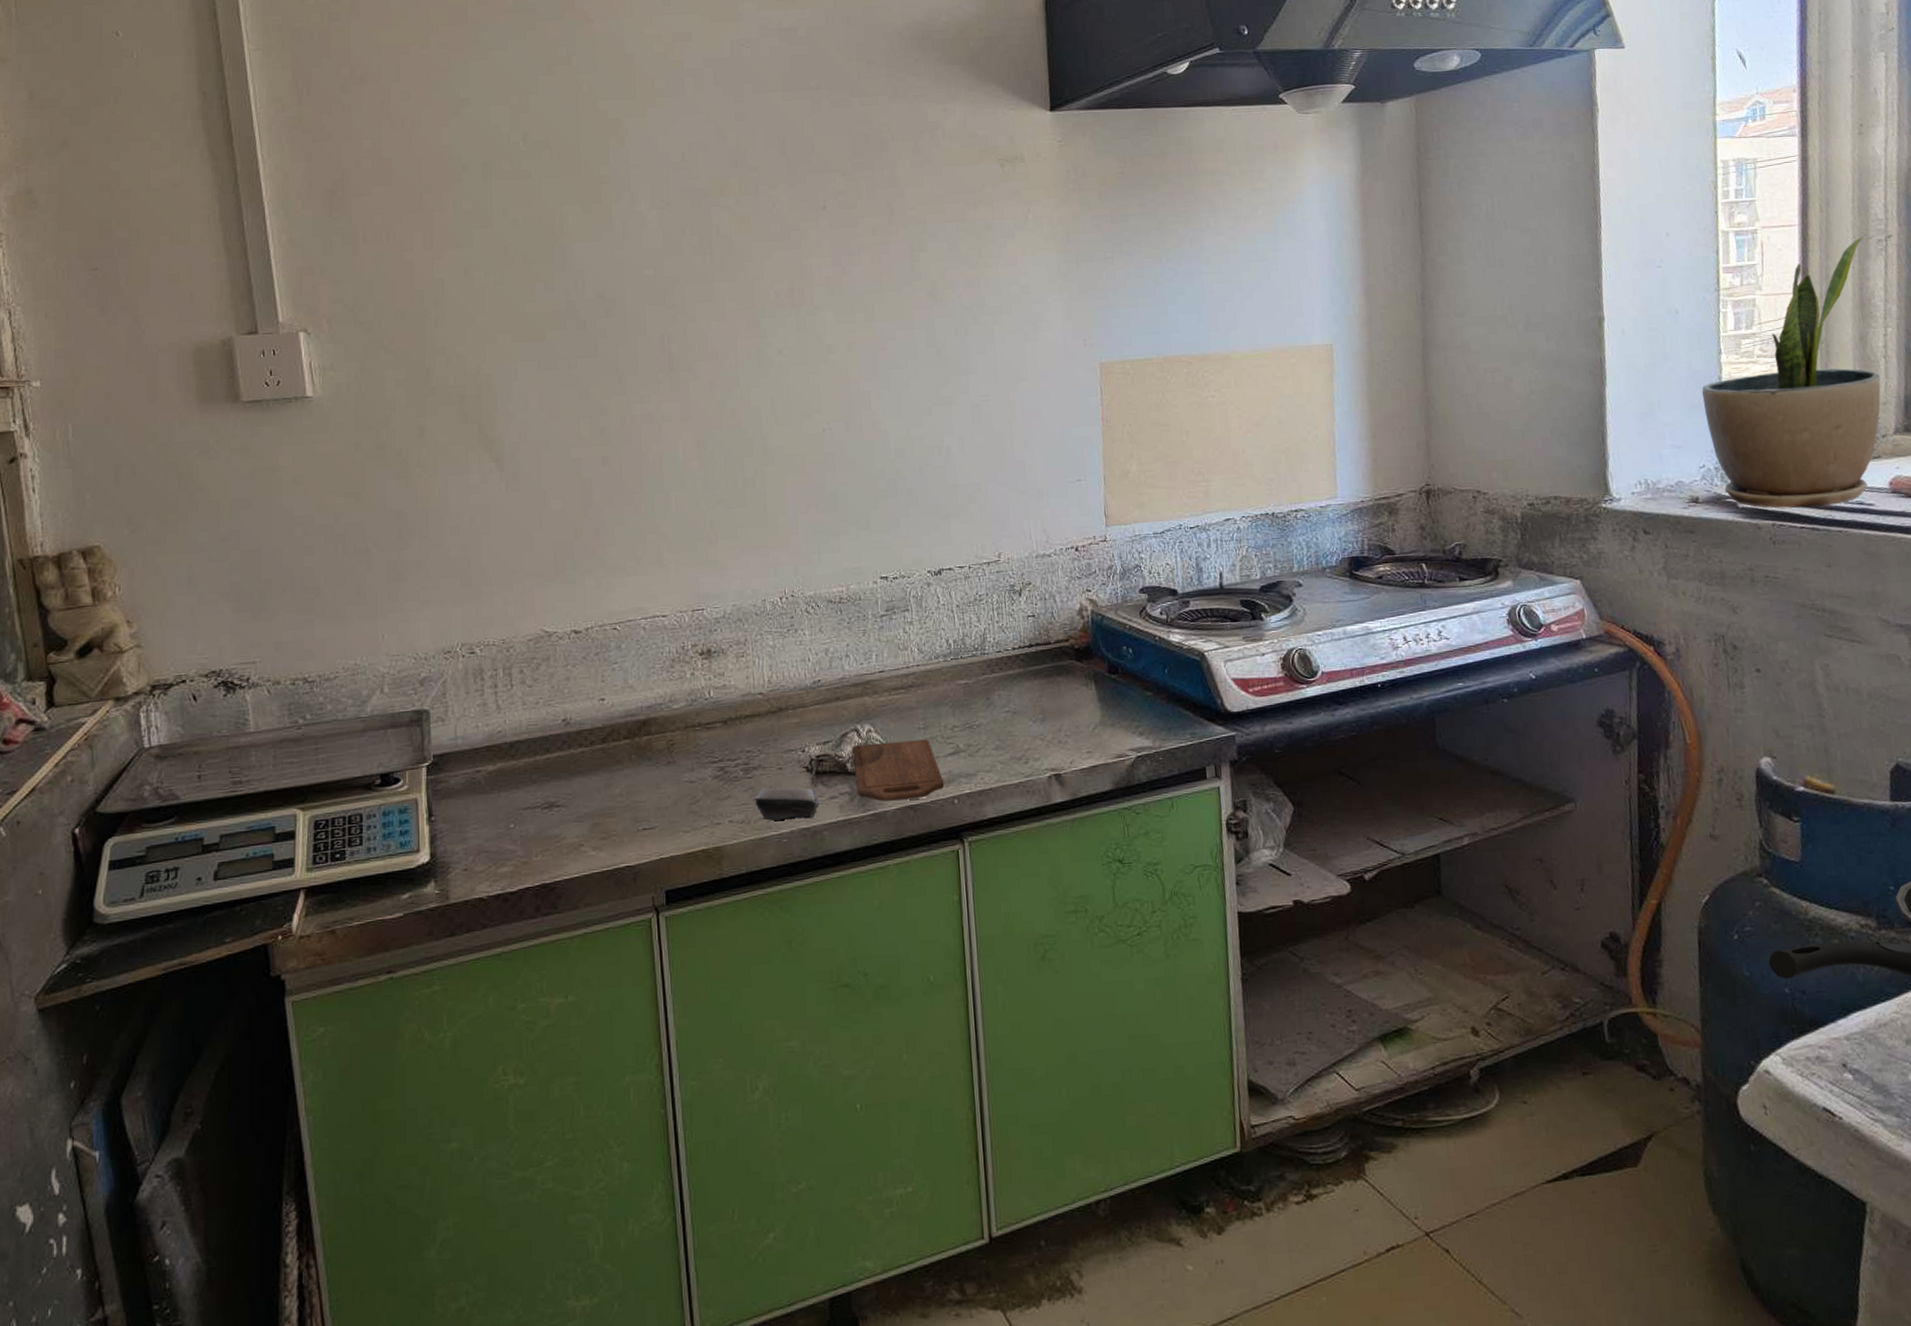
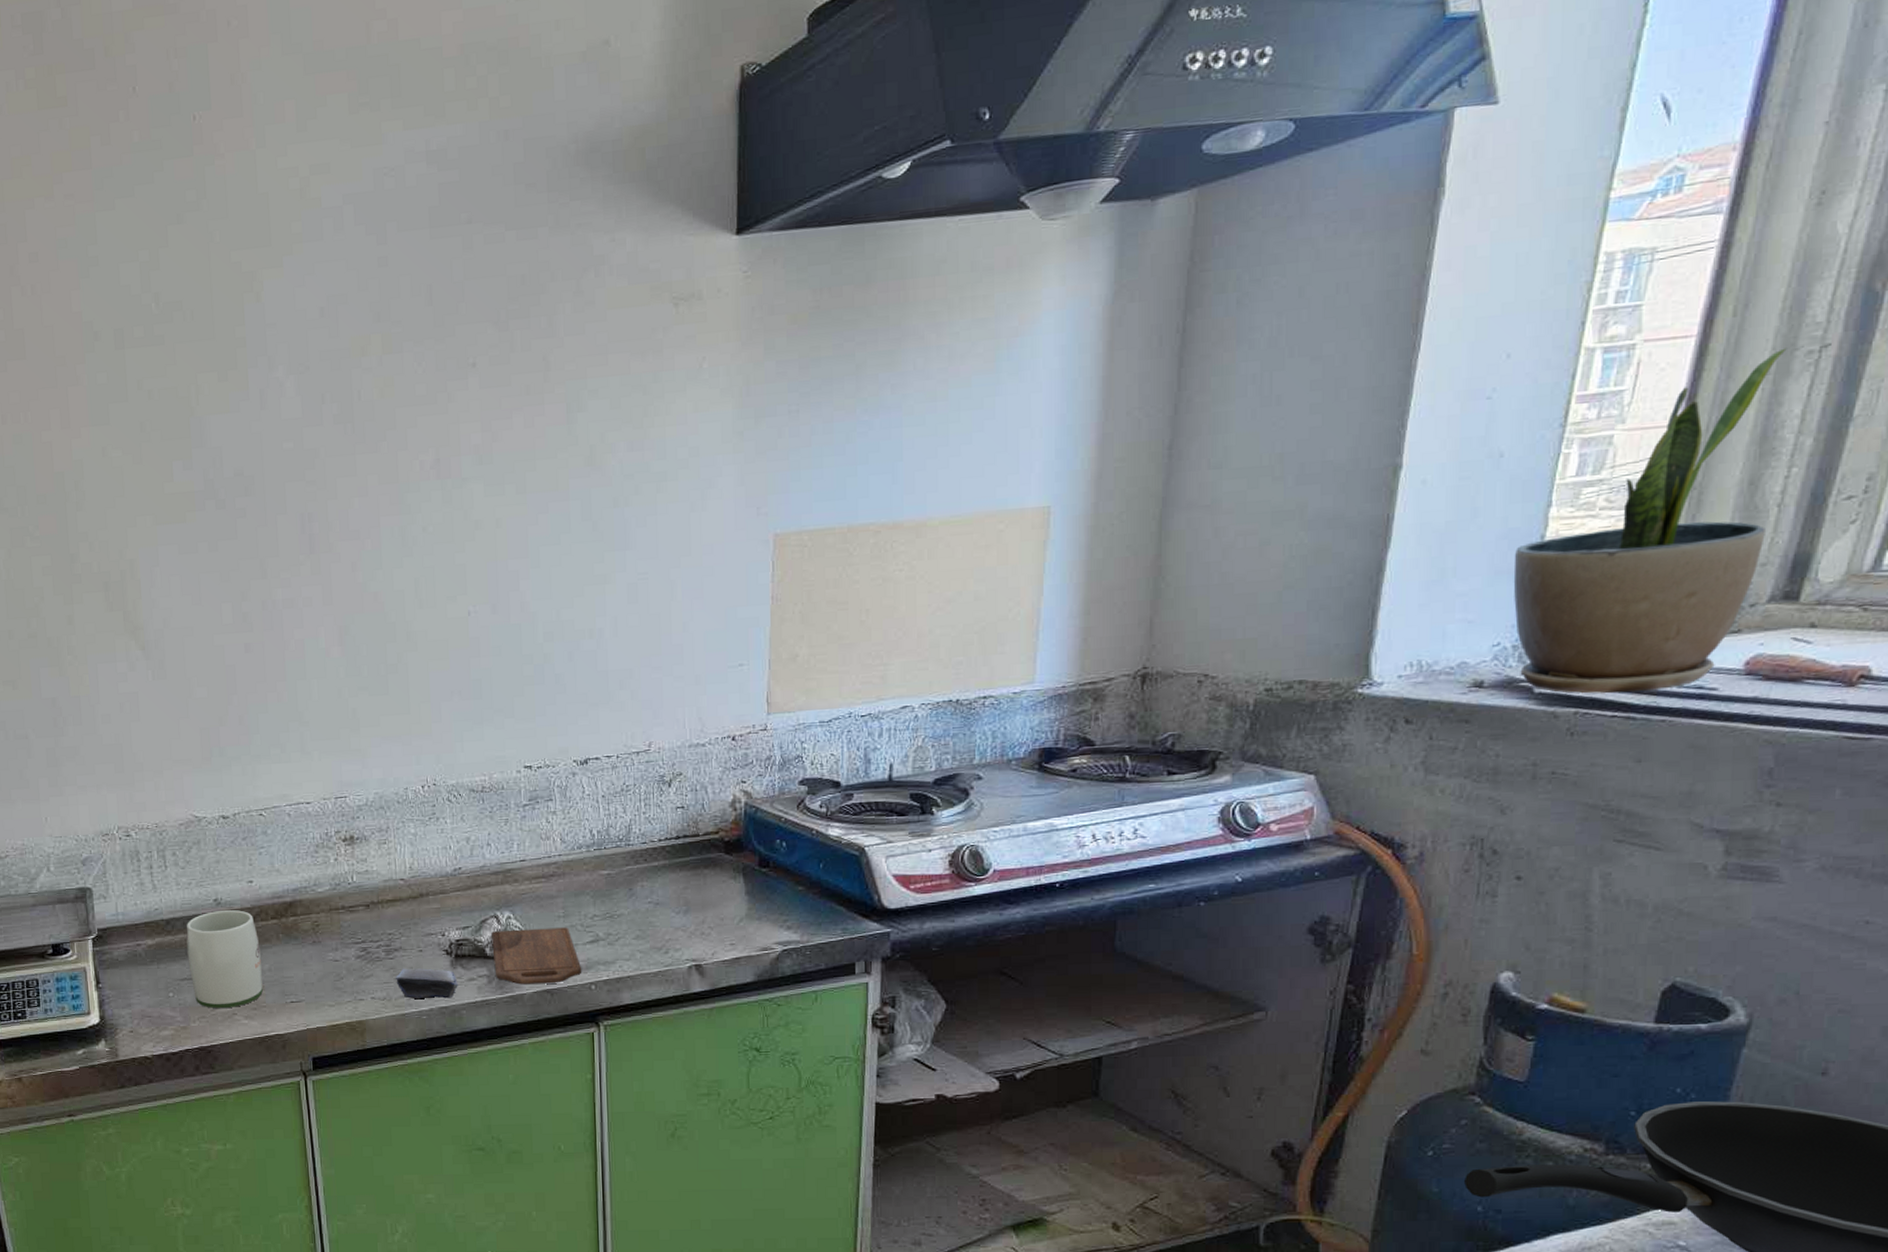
mug: none [531,730,613,840] -> present [186,910,263,1009]

